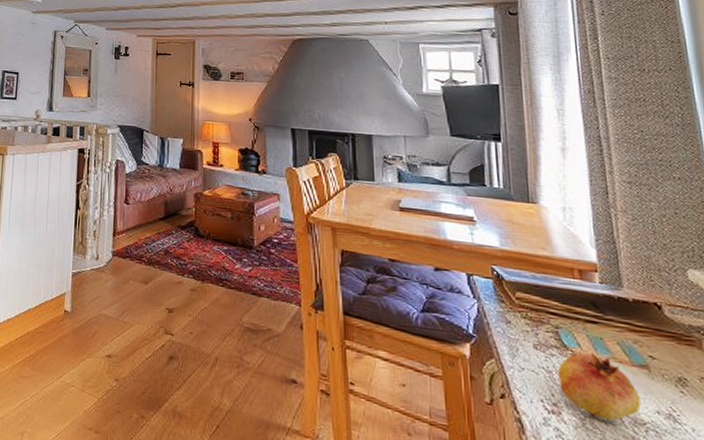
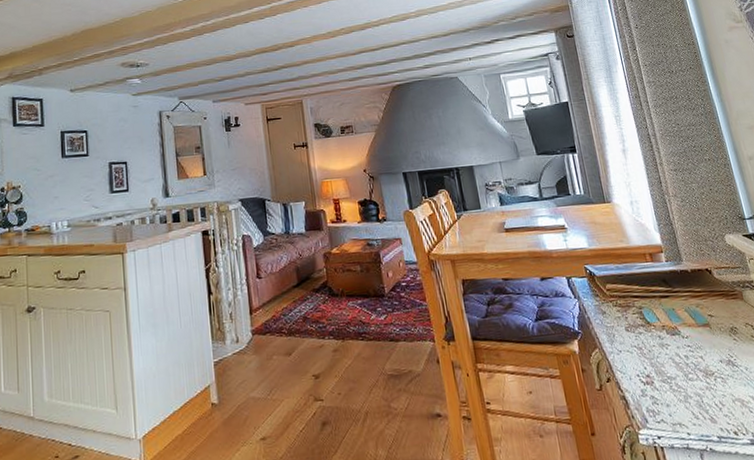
fruit: present [557,351,641,421] -> none [645,323,709,378]

